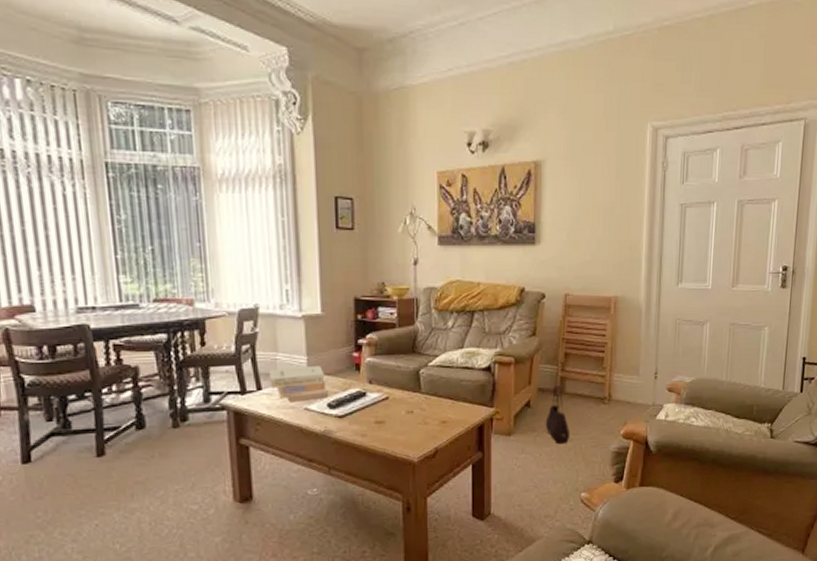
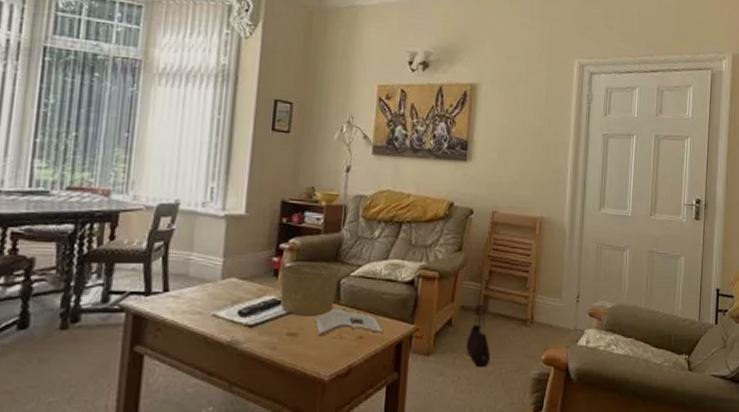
books: present [269,366,328,402] -> none [179,268,240,307]
basket: none [361,355,419,406] -> present [280,261,341,316]
magazine: none [399,397,464,423] -> present [314,309,383,336]

